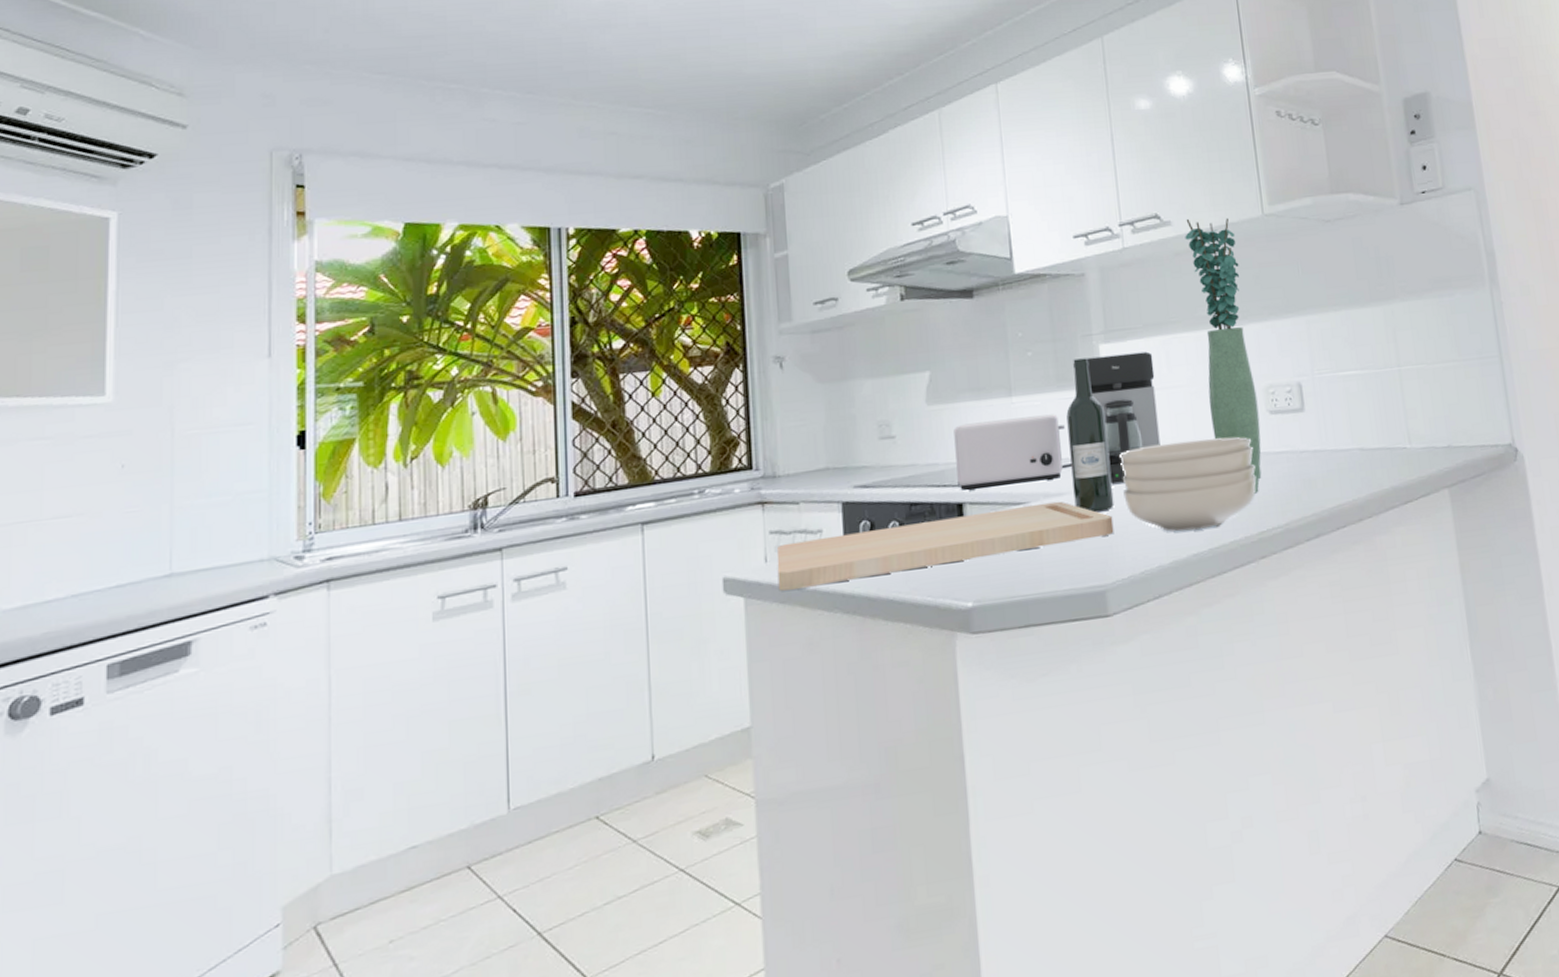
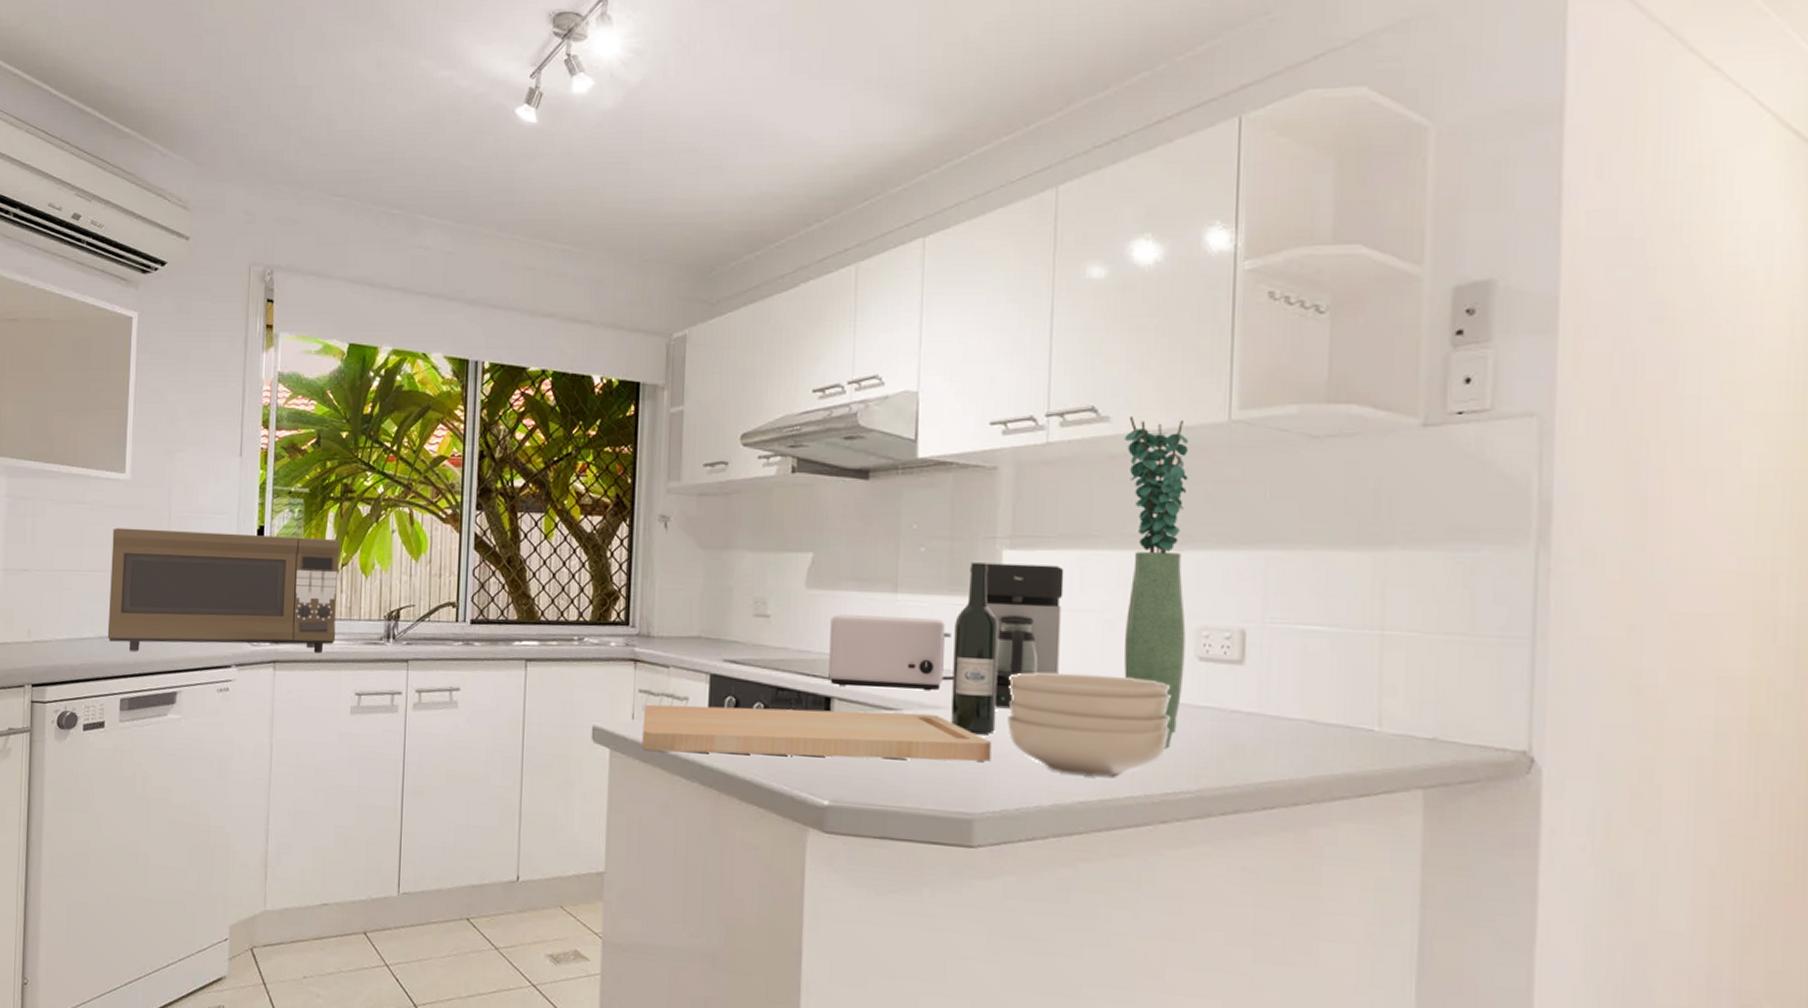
microwave: none [84,432,408,604] -> present [107,527,340,654]

